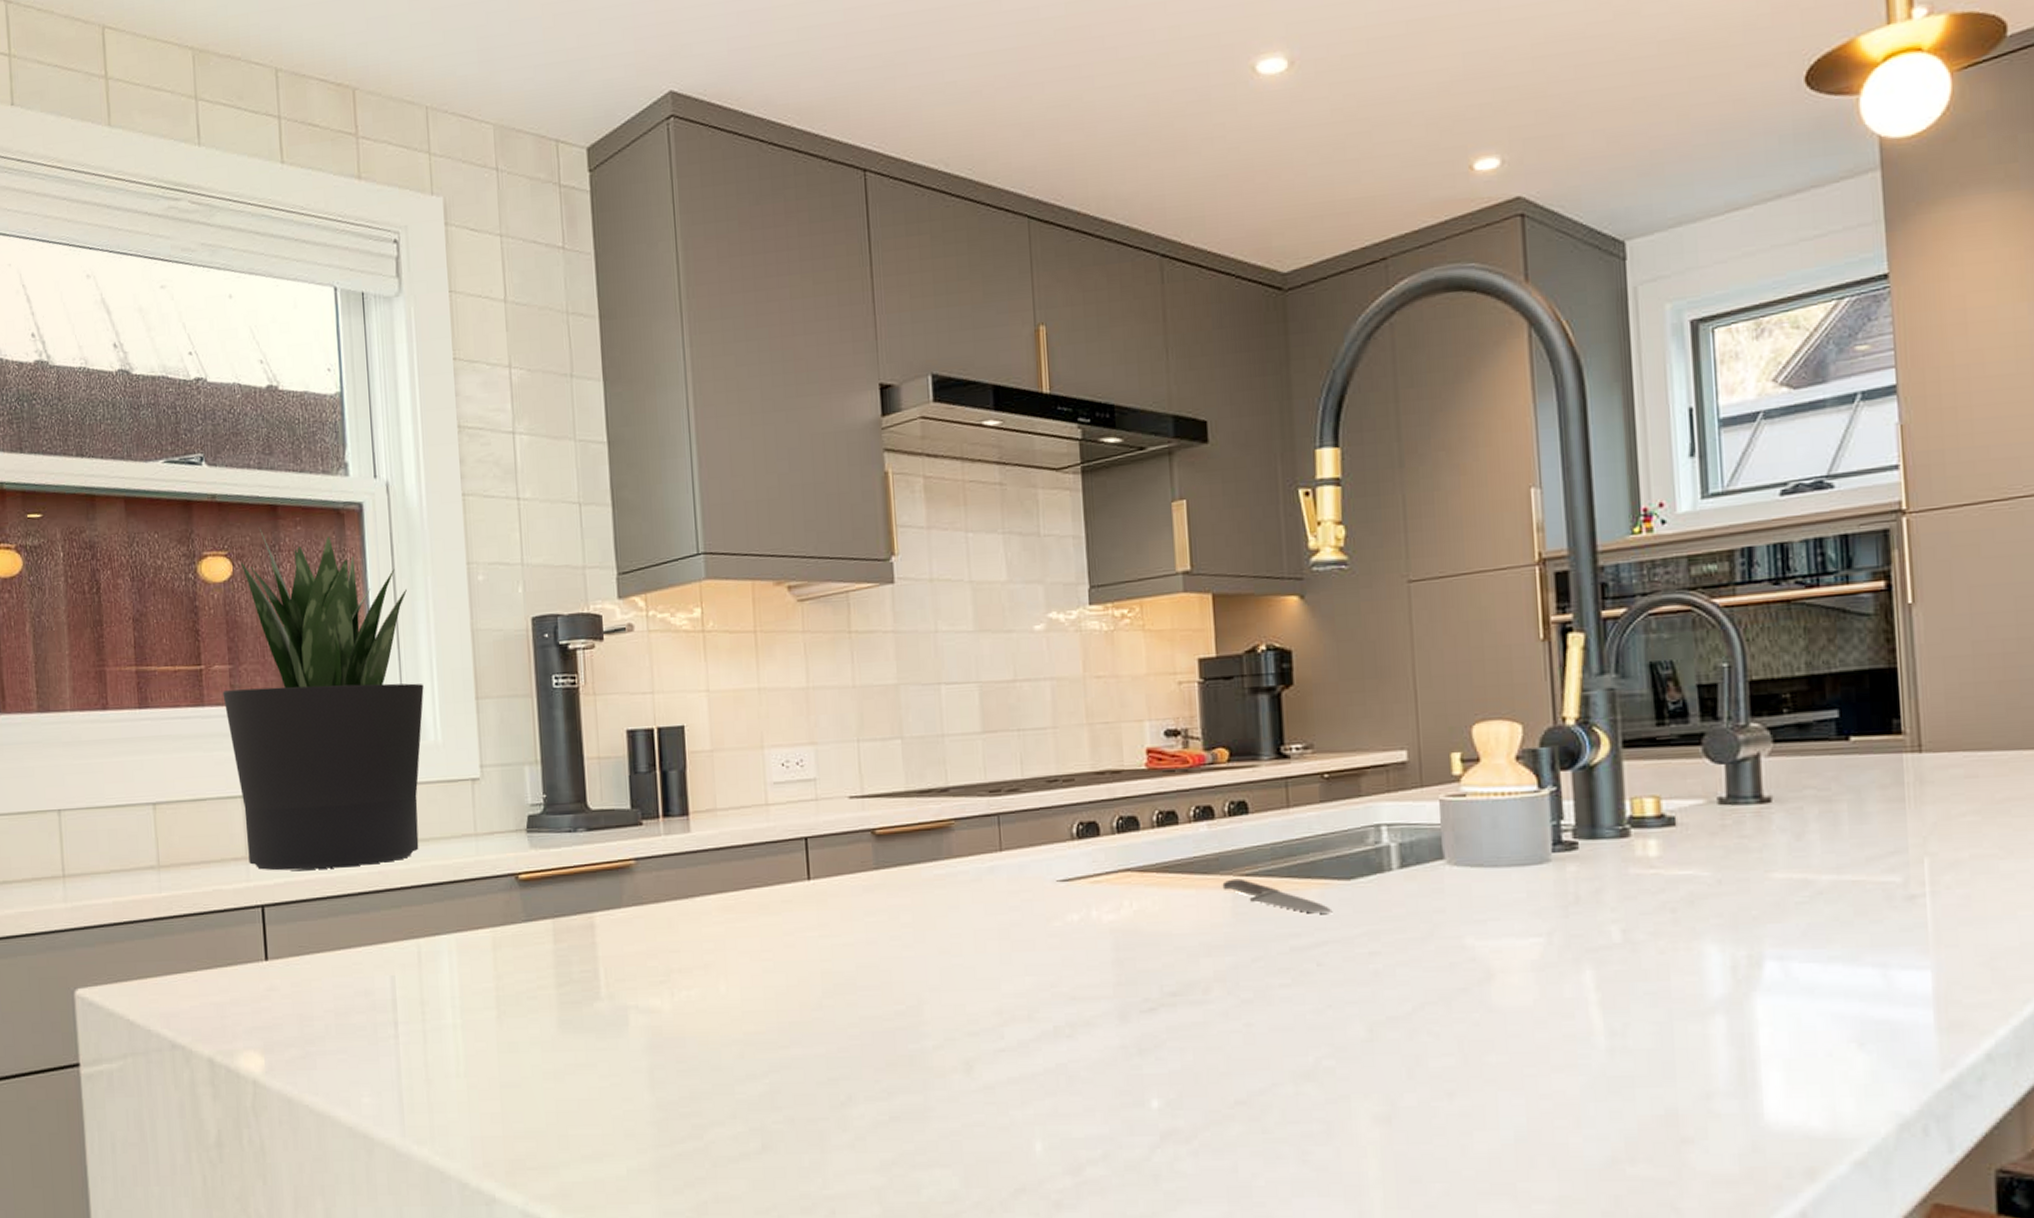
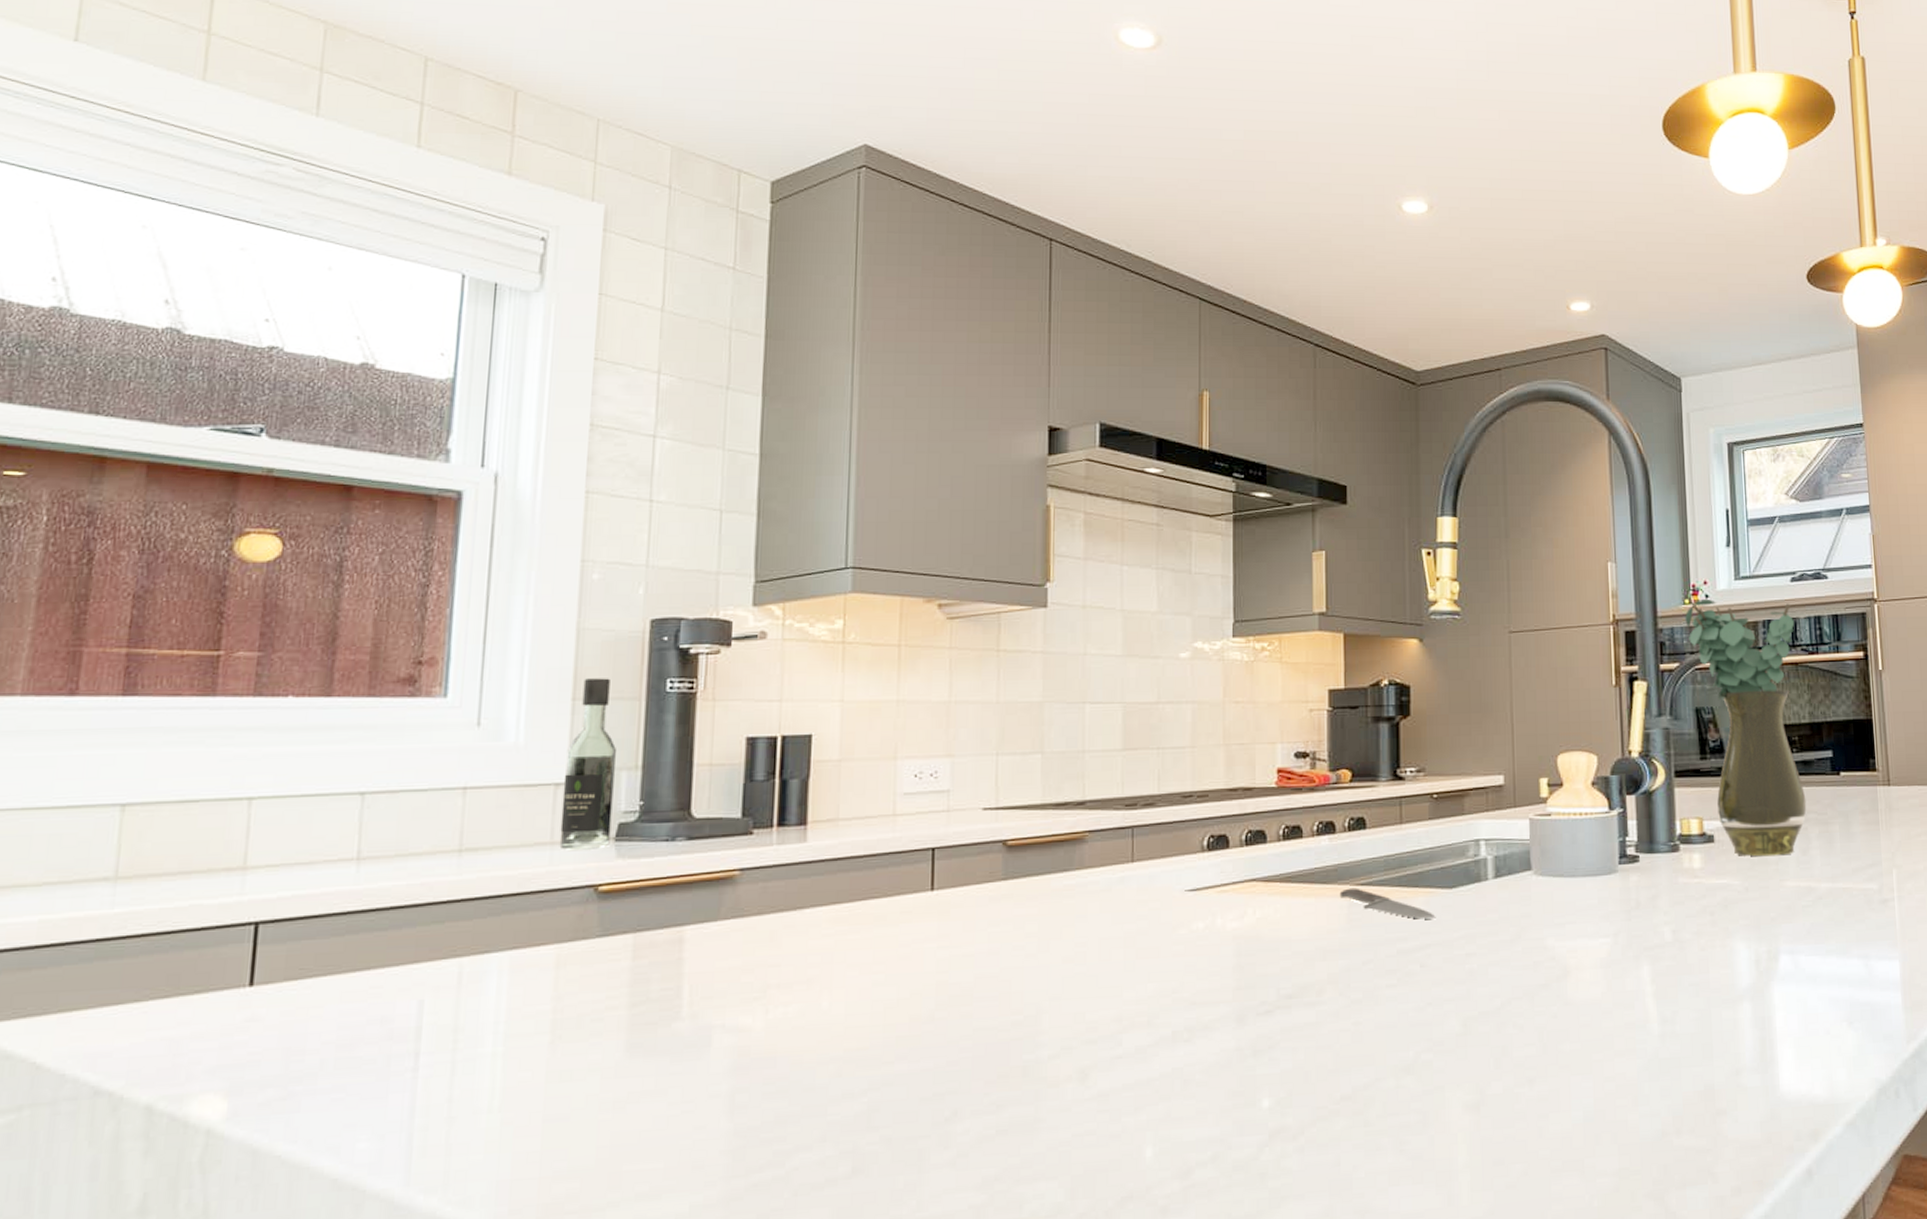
planter: present [222,527,424,871] -> none [243,507,510,883]
bottle: none [478,677,523,841] -> present [559,678,617,850]
vase: none [1633,521,1802,843] -> present [1684,595,1807,857]

